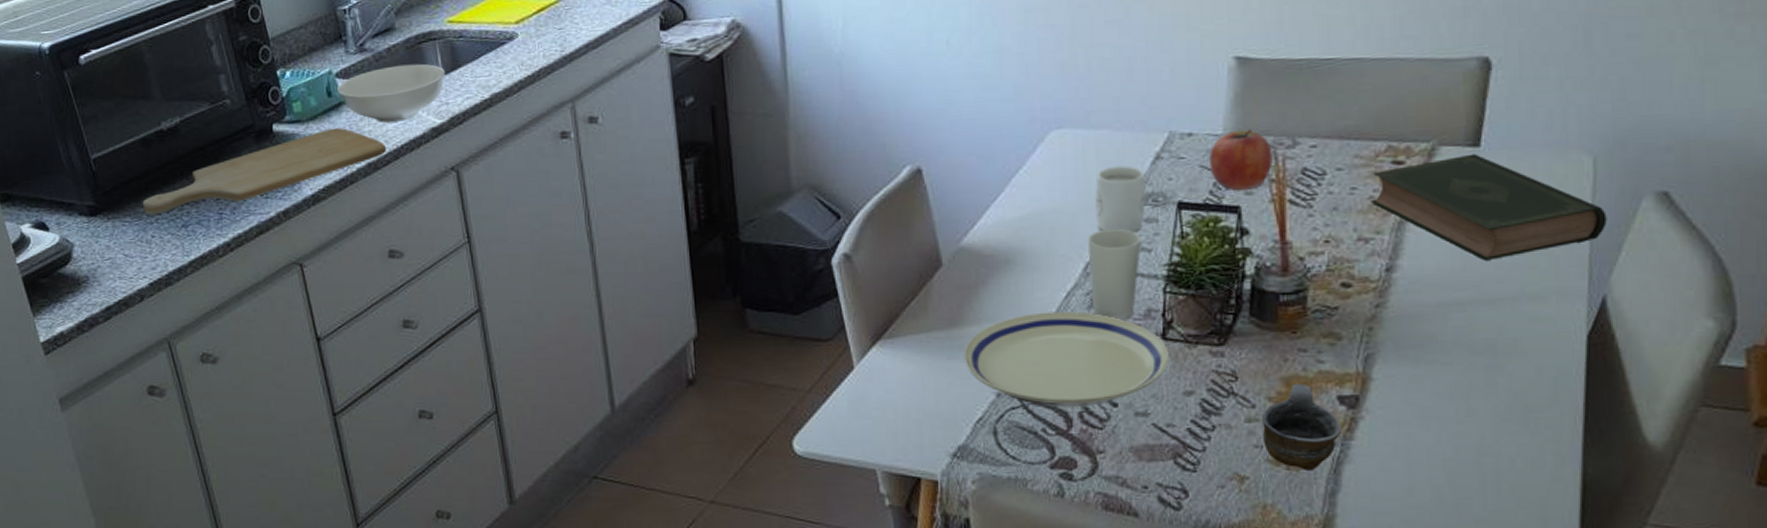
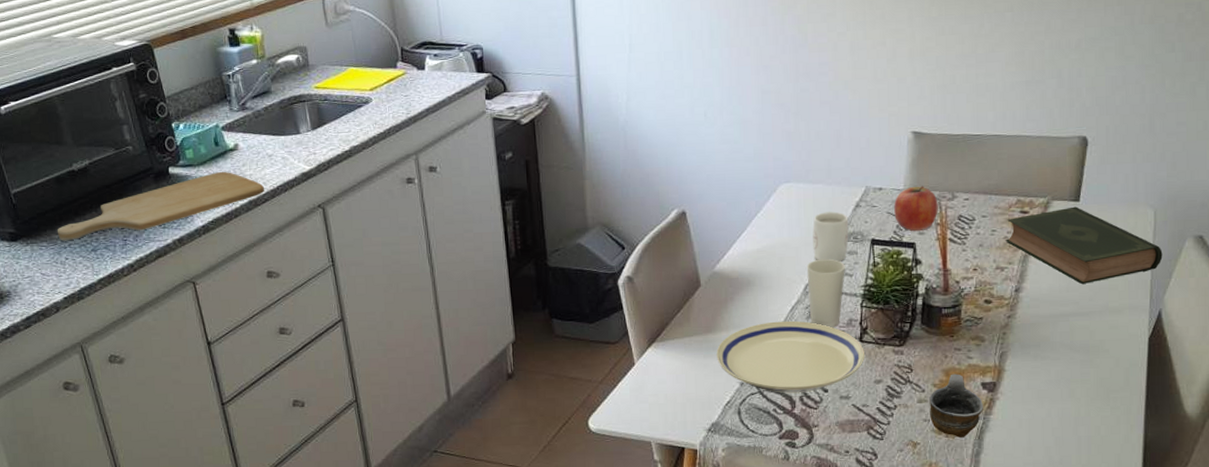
bowl: present [337,63,445,123] -> none [223,121,313,168]

